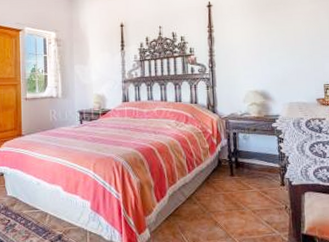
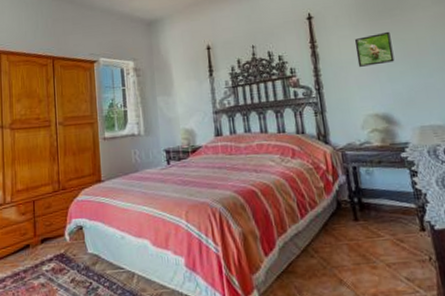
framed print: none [244,22,275,51] -> present [354,31,395,67]

